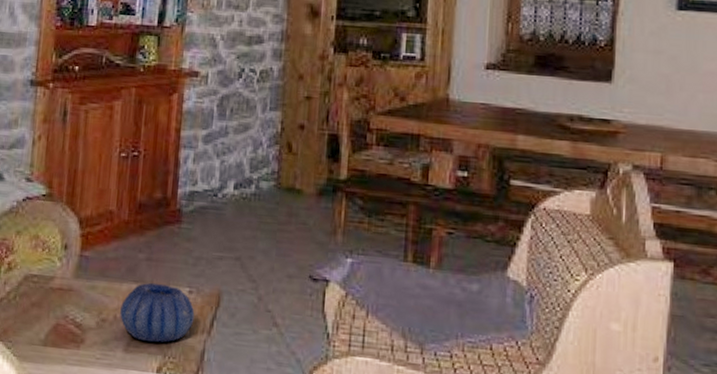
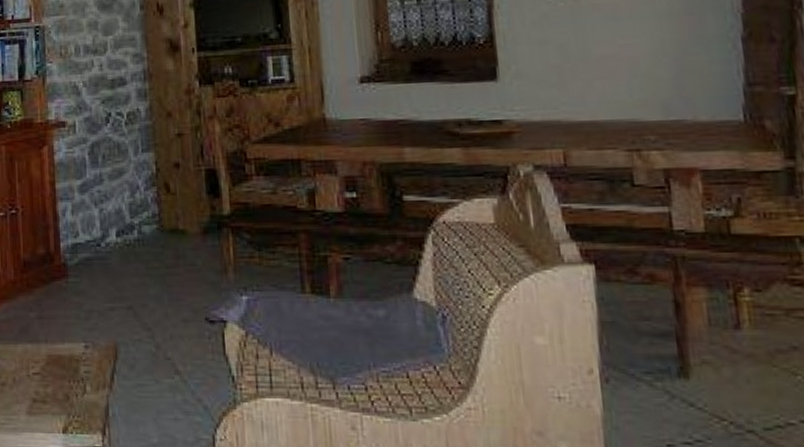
decorative bowl: present [120,282,195,343] -> none [18,341,94,402]

